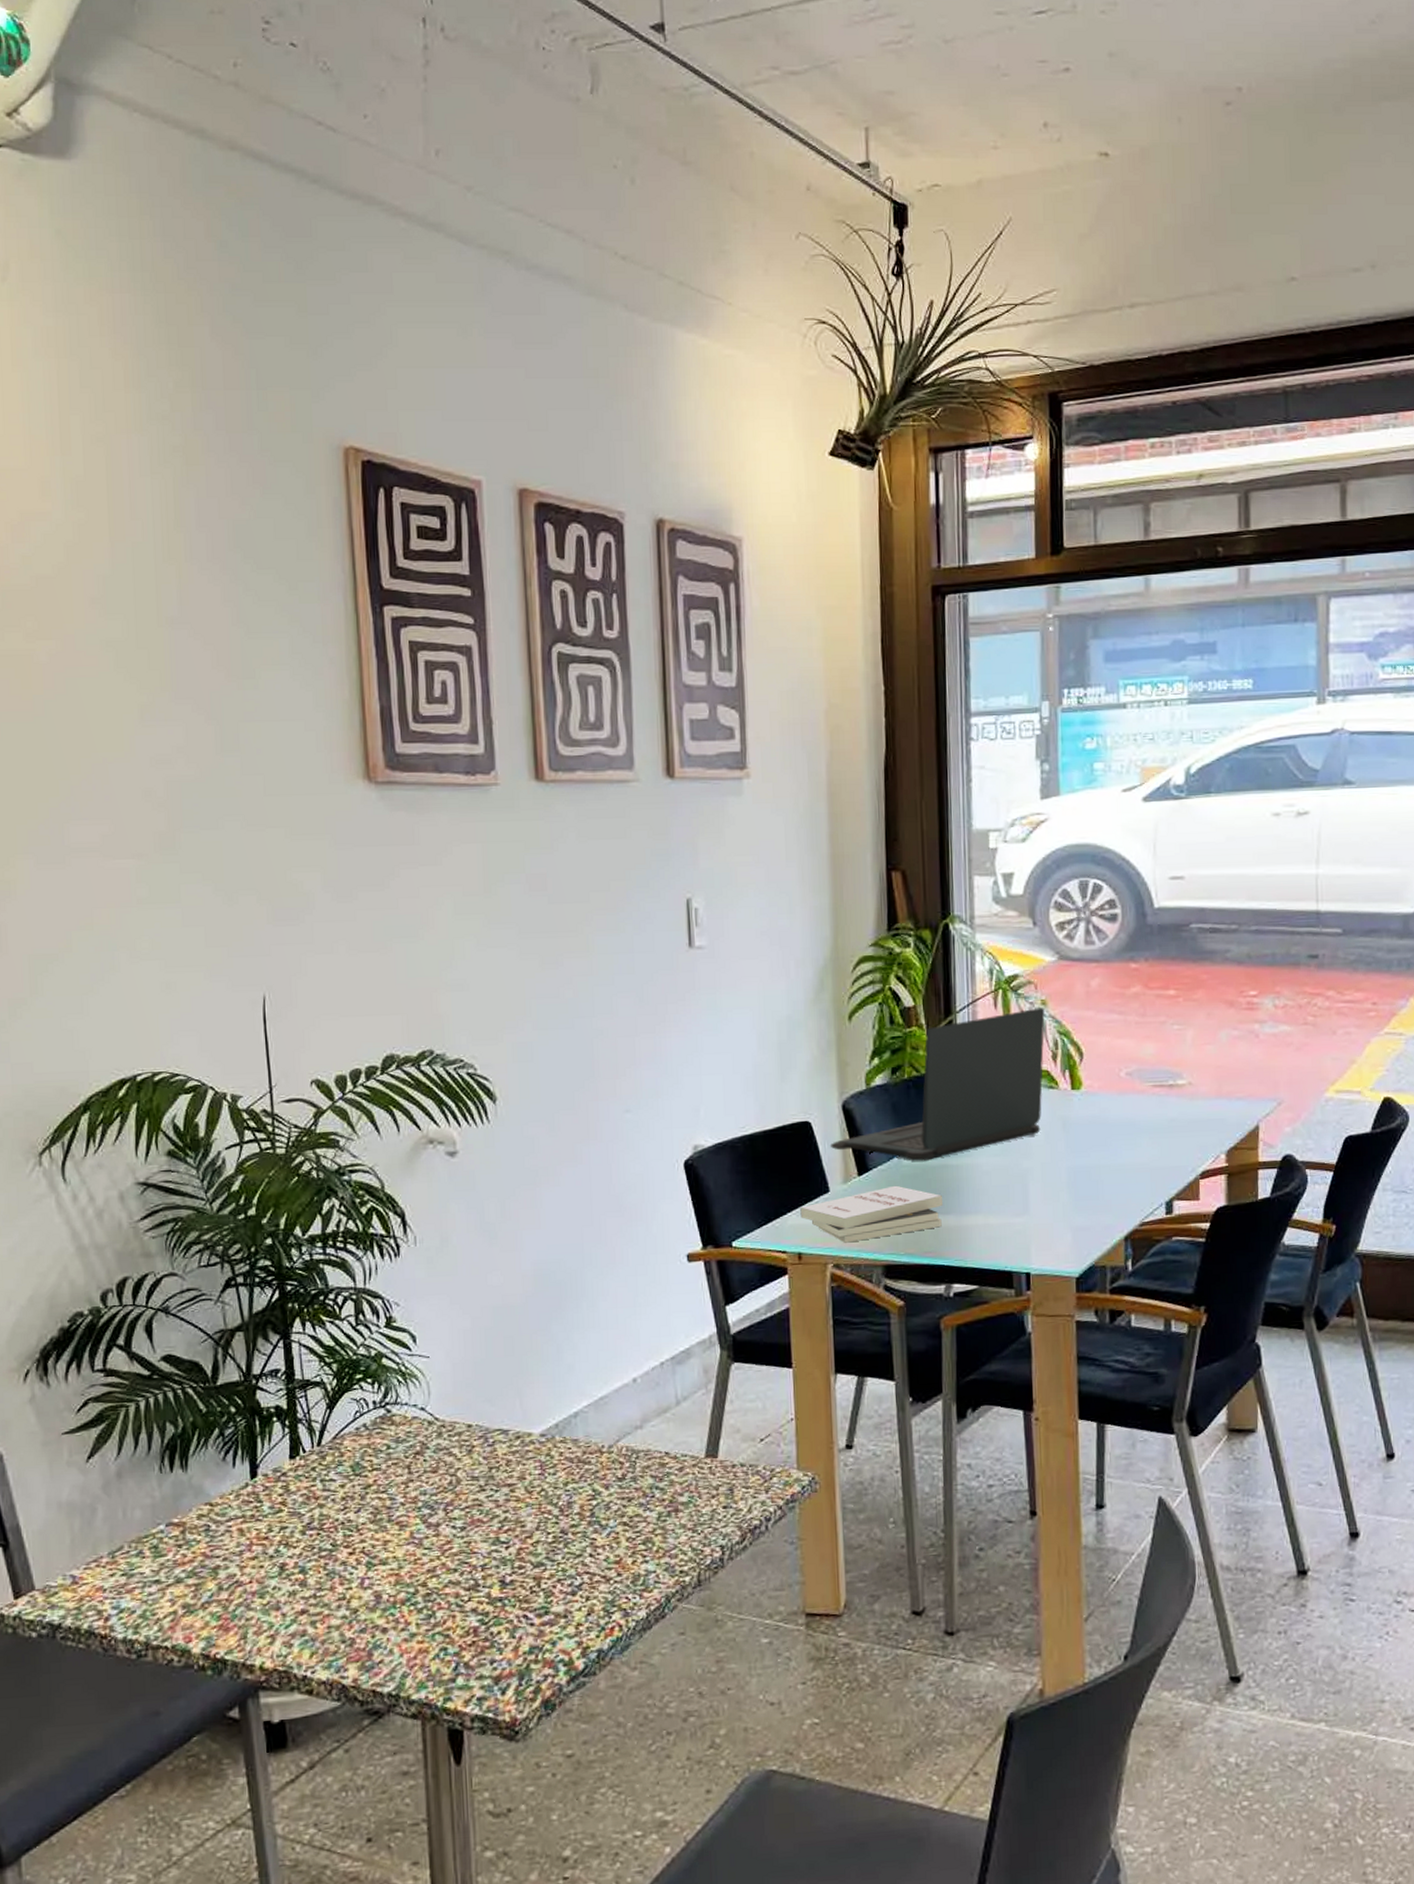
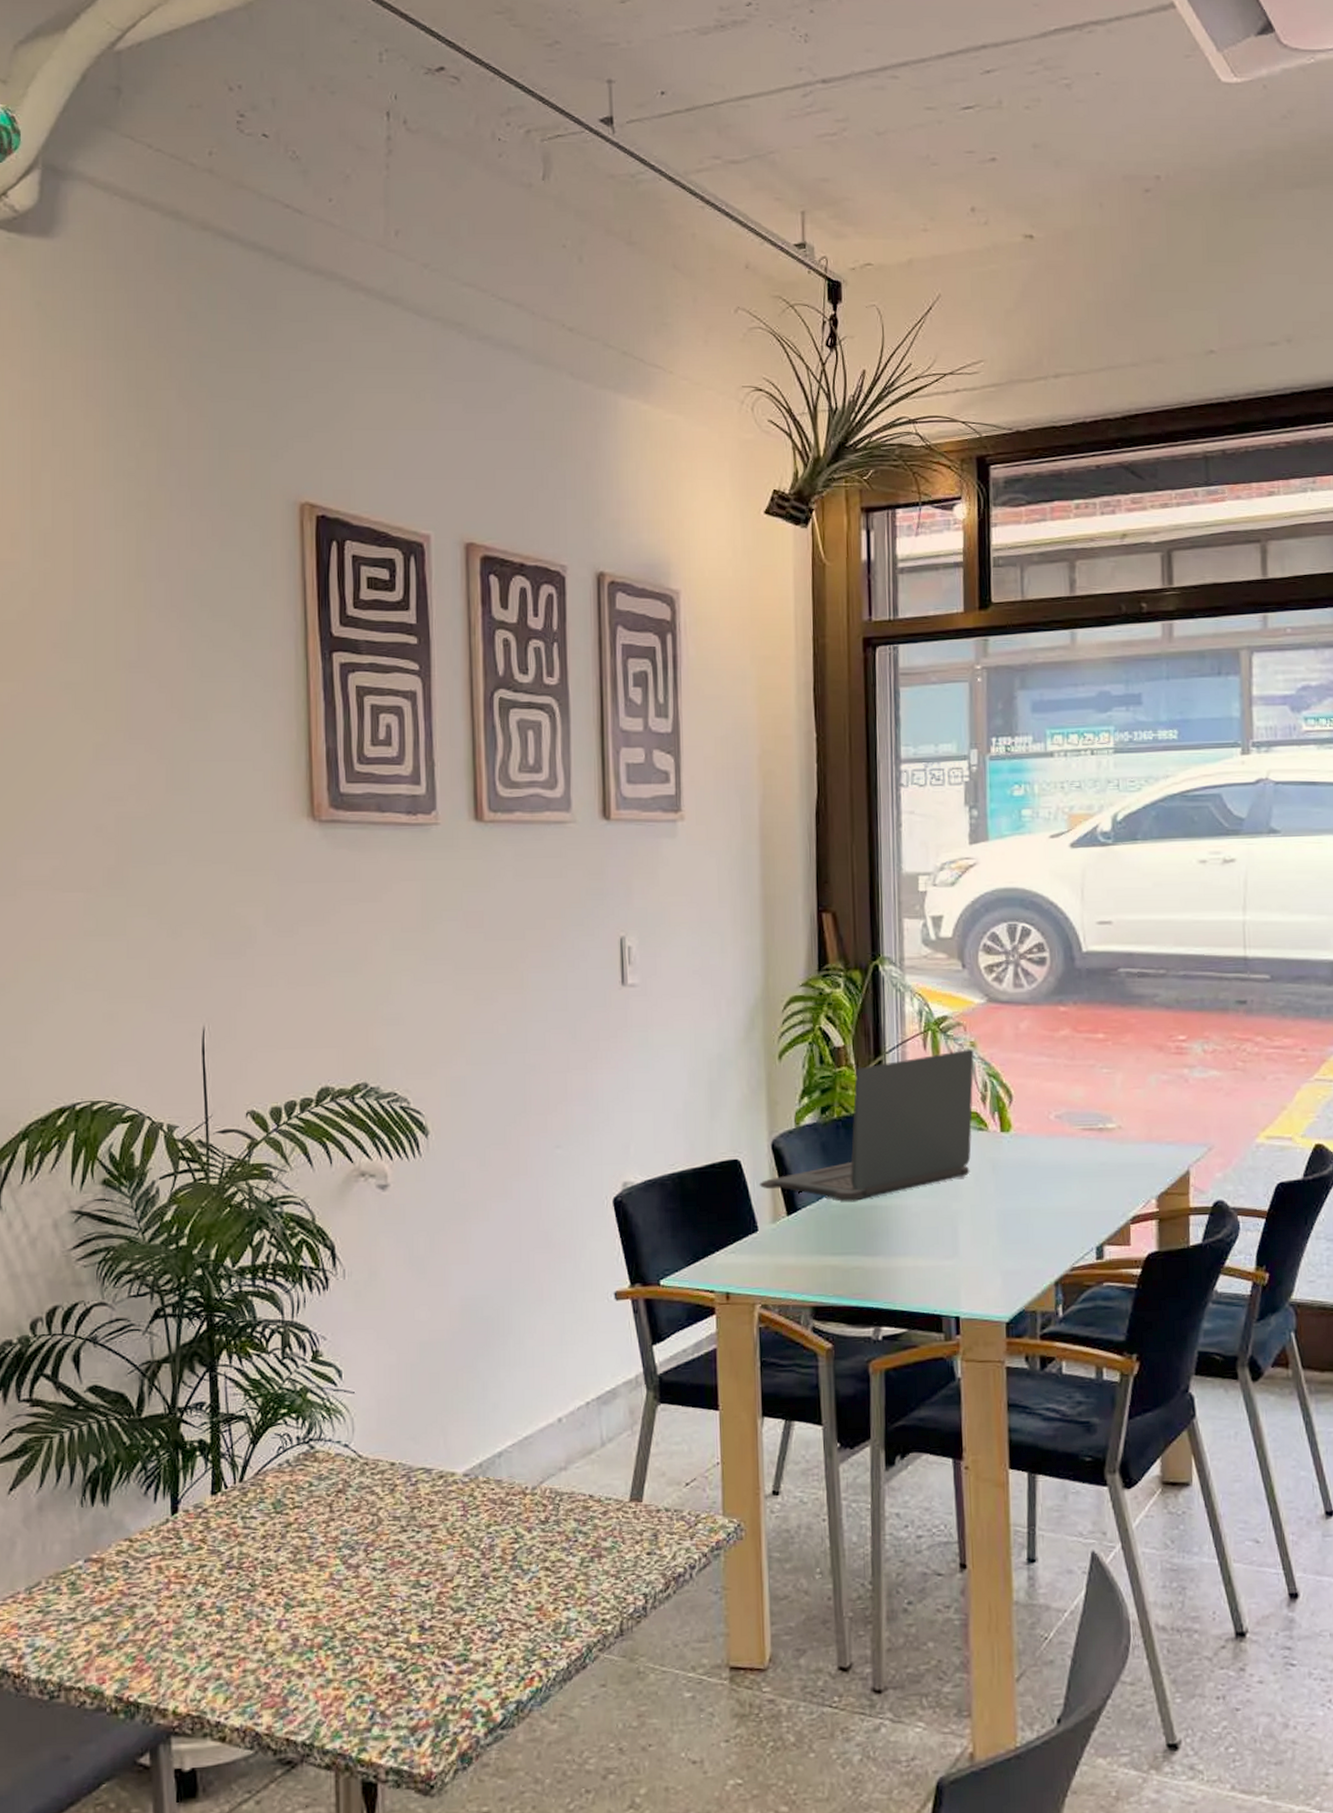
books: present [800,1185,944,1243] -> none [729,1225,872,1283]

